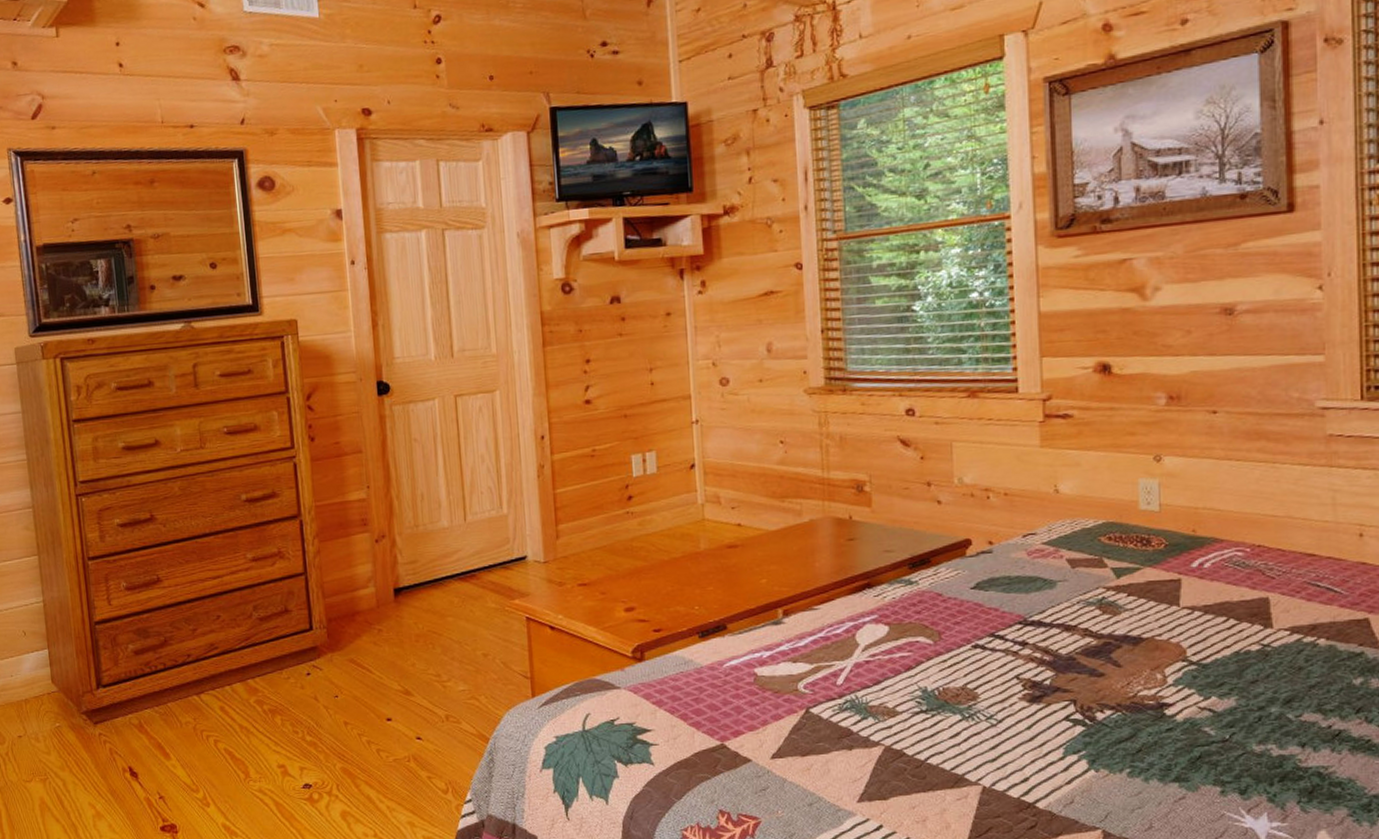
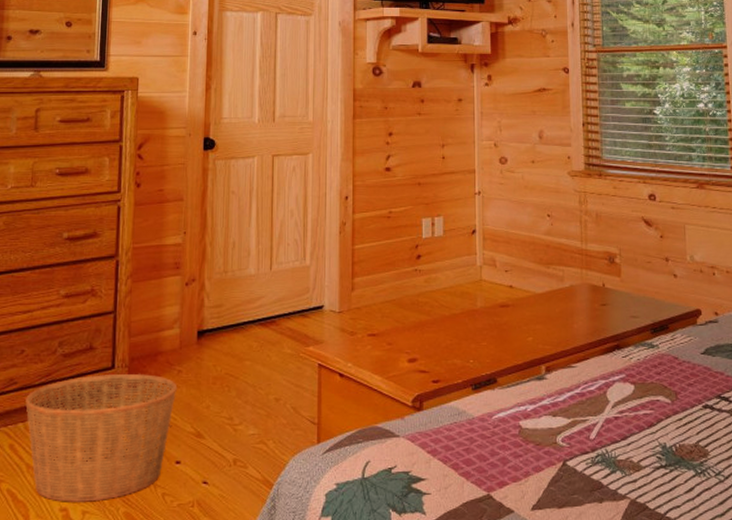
basket: none [229,633,380,760] -> present [25,373,178,503]

